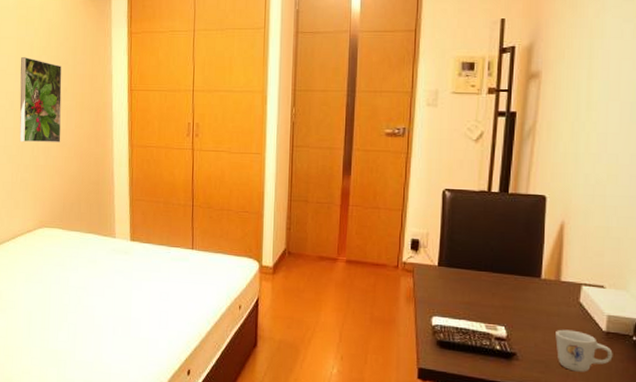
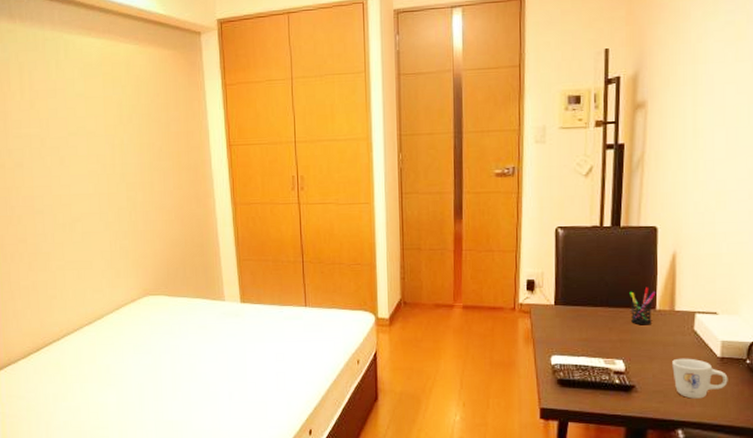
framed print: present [19,56,62,143] -> none [109,116,160,208]
pen holder: none [515,255,542,292] -> present [630,287,656,324]

